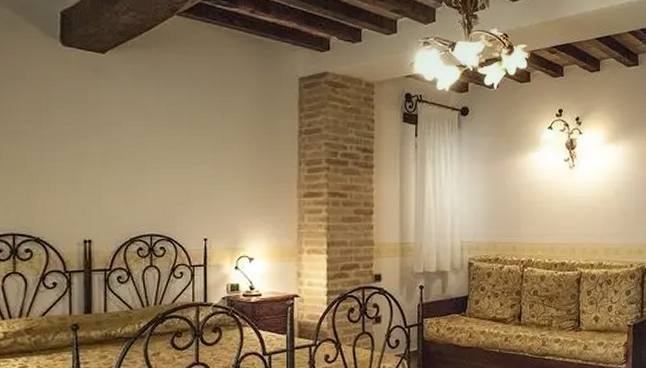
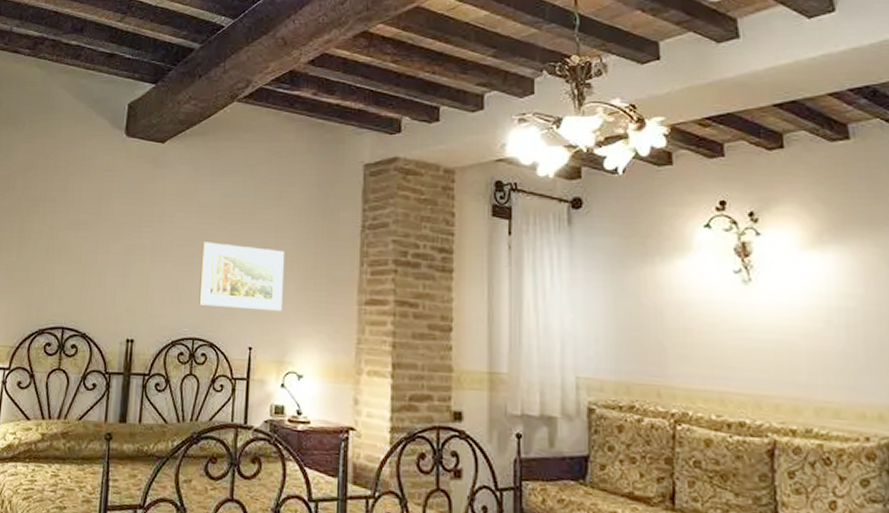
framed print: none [153,148,232,207] -> present [199,242,284,312]

